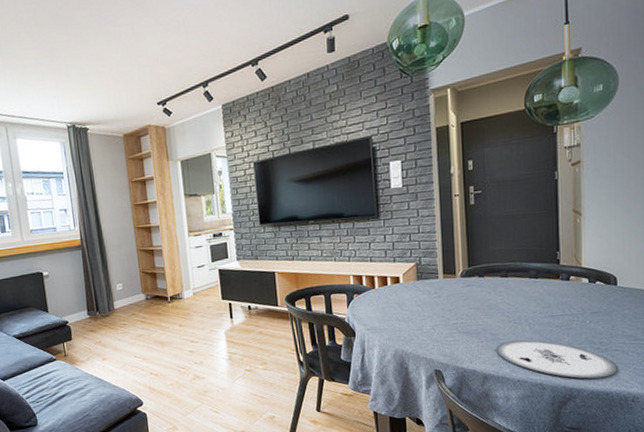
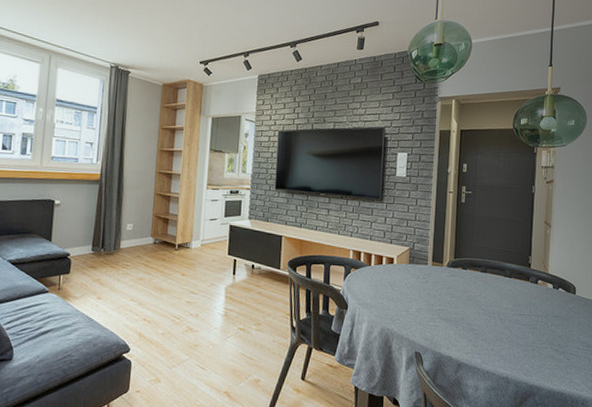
plate: present [496,340,617,379] -> none [471,333,571,379]

